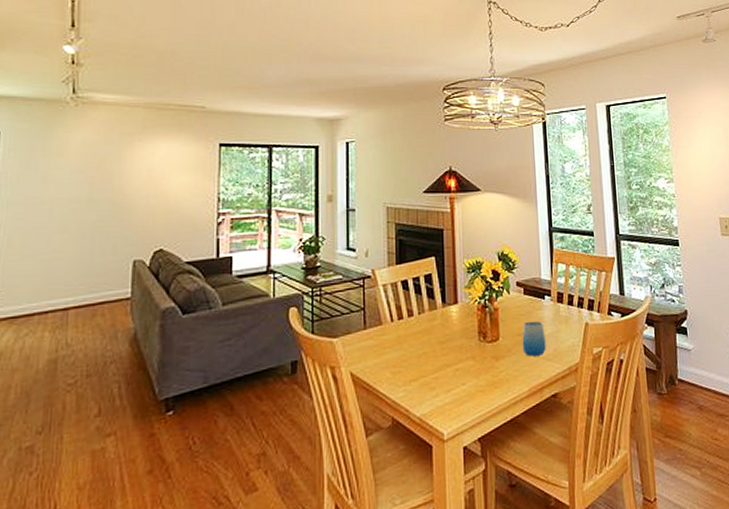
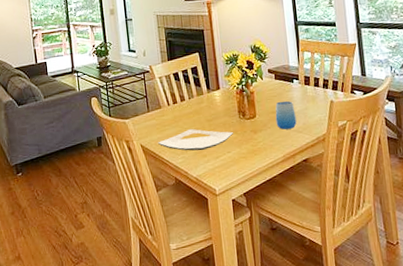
plate: none [374,352,471,382] -> present [158,128,234,151]

